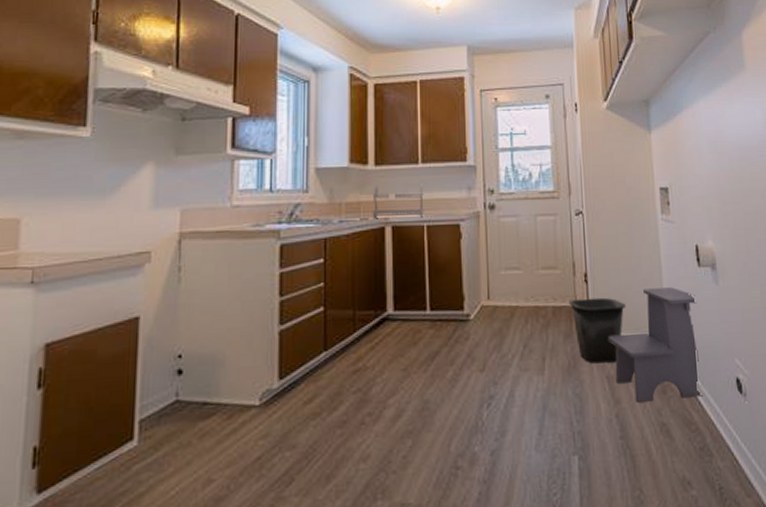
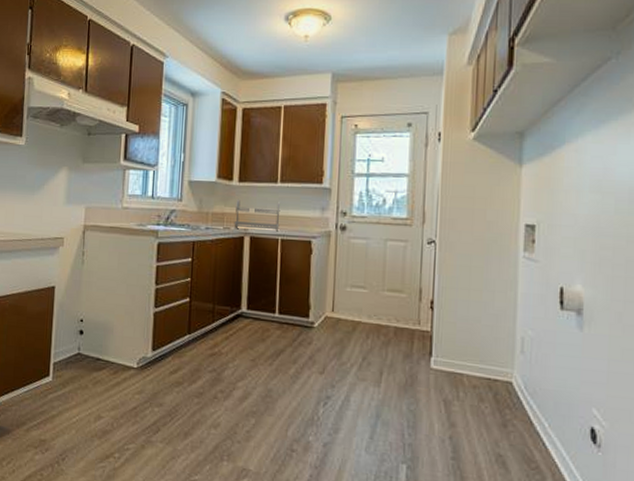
waste bin: present [568,297,627,364] -> none [411,323,473,388]
step stool: present [609,287,703,402] -> none [450,324,554,438]

